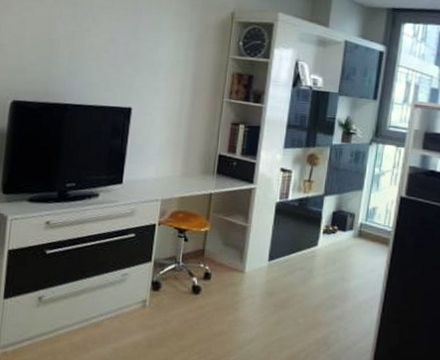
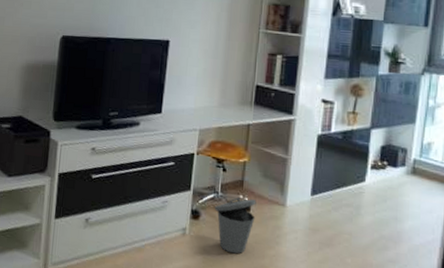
trash can: none [175,266,217,322] -> present [214,197,257,254]

